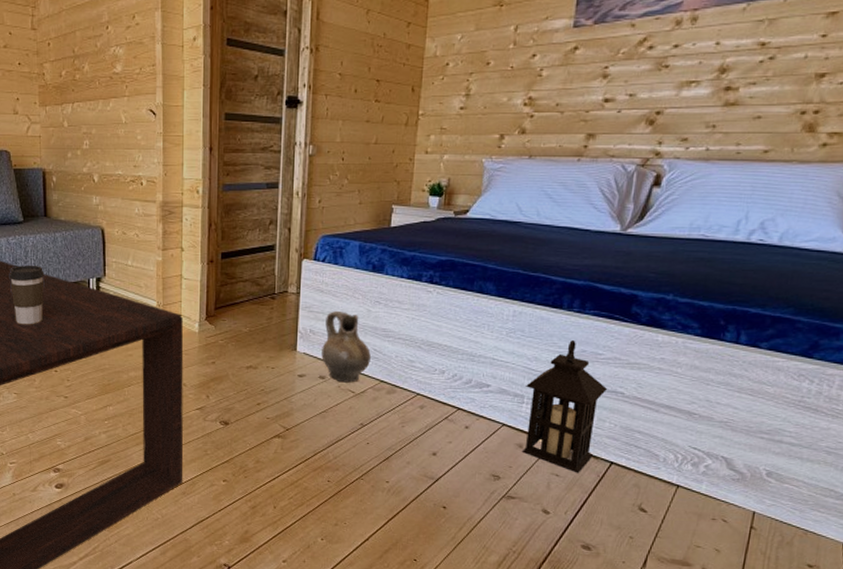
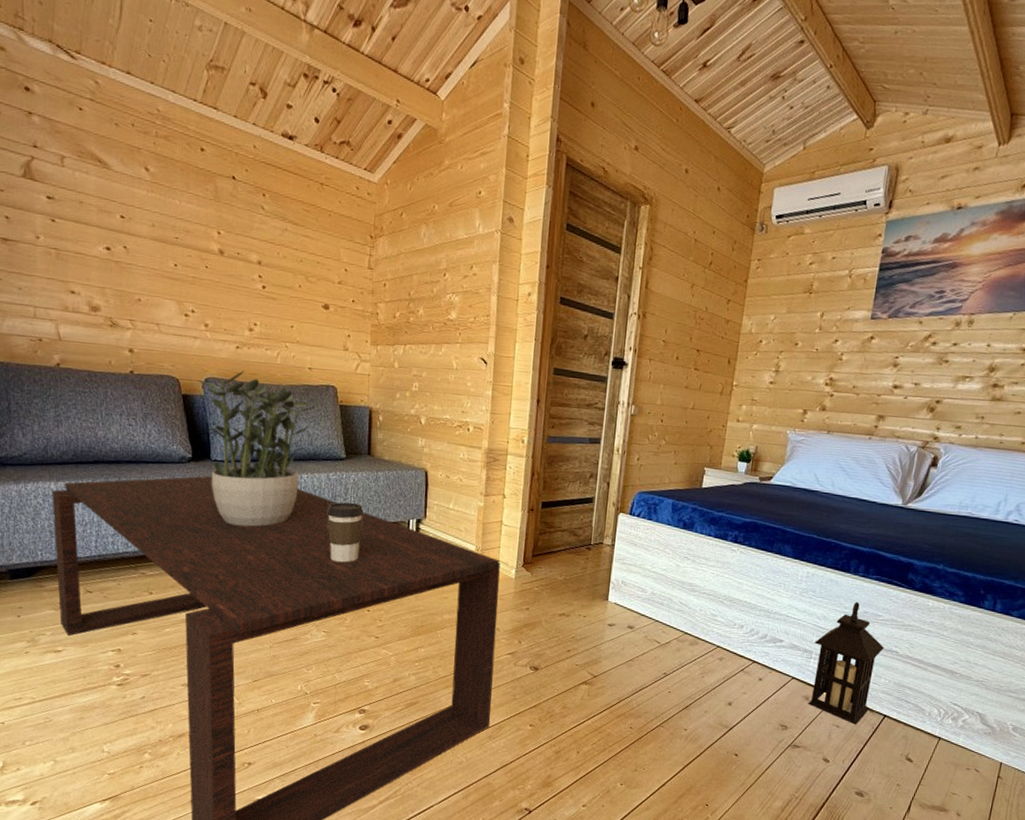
ceramic jug: present [321,310,372,383] -> none [631,564,678,634]

